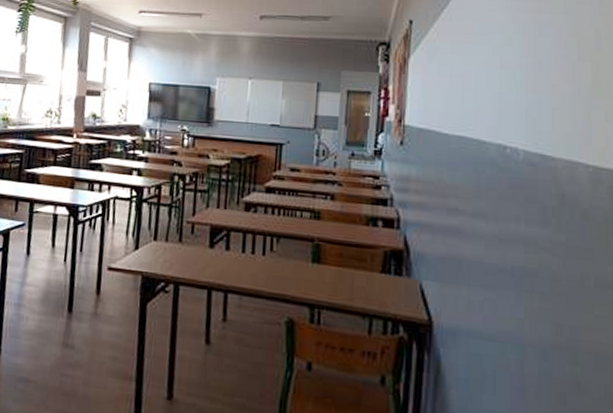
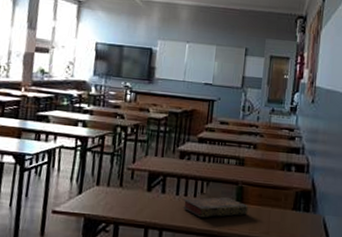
book: none [249,255,327,280] -> present [182,196,248,218]

